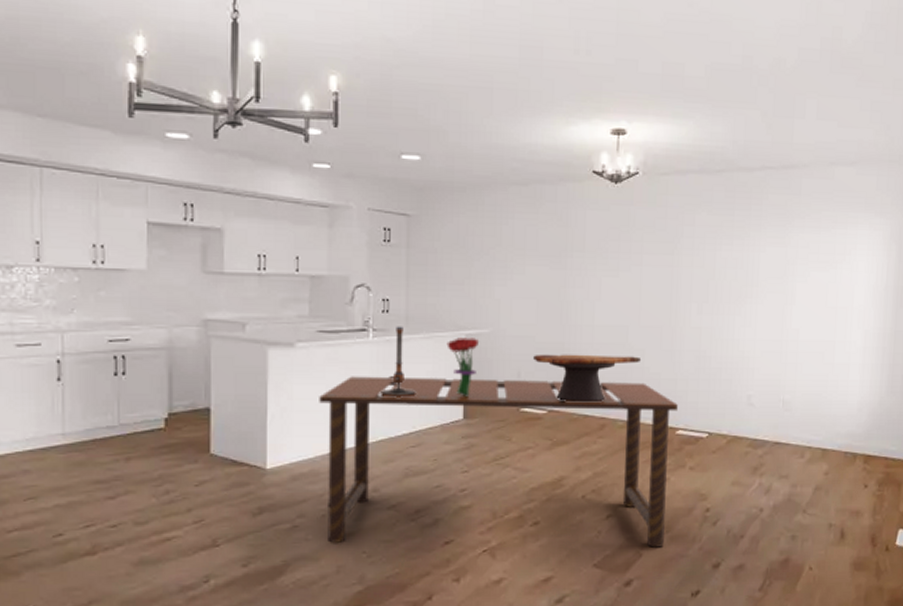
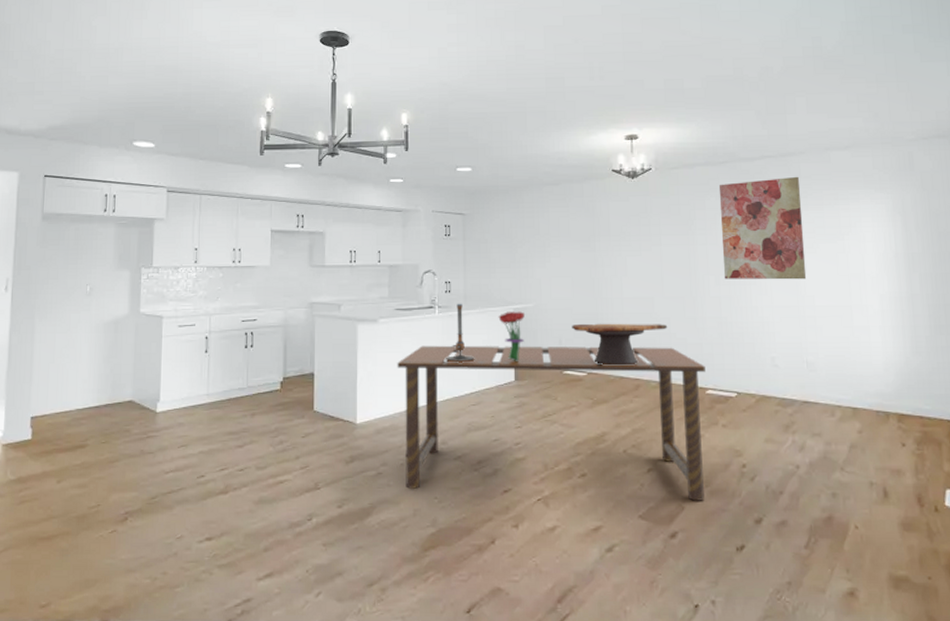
wall art: none [707,193,800,311] -> present [718,176,807,280]

